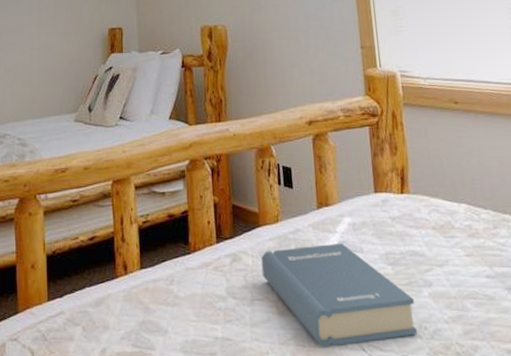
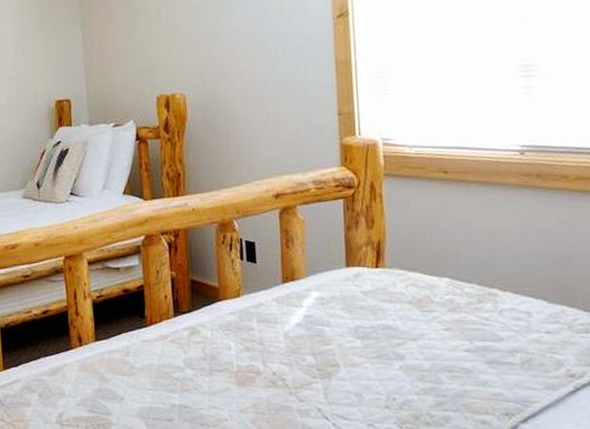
hardback book: present [261,242,417,347] -> none [220,316,385,415]

